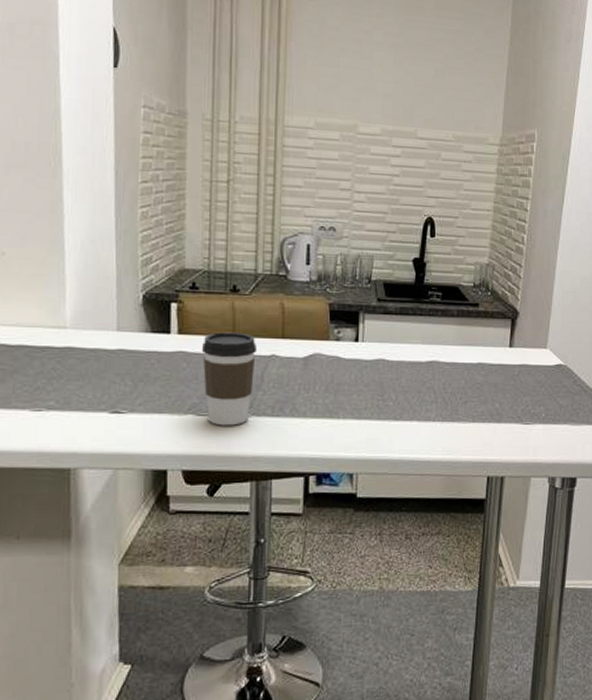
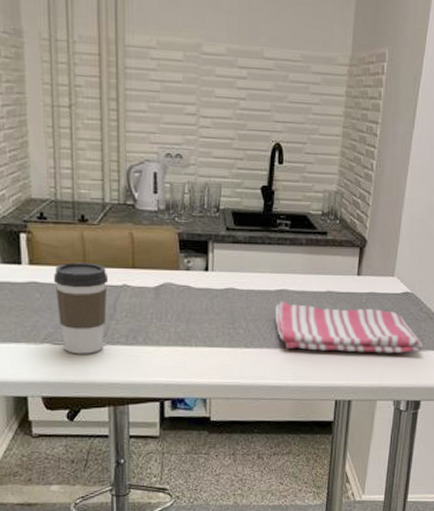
dish towel: none [425,372,578,427] -> present [274,300,424,353]

